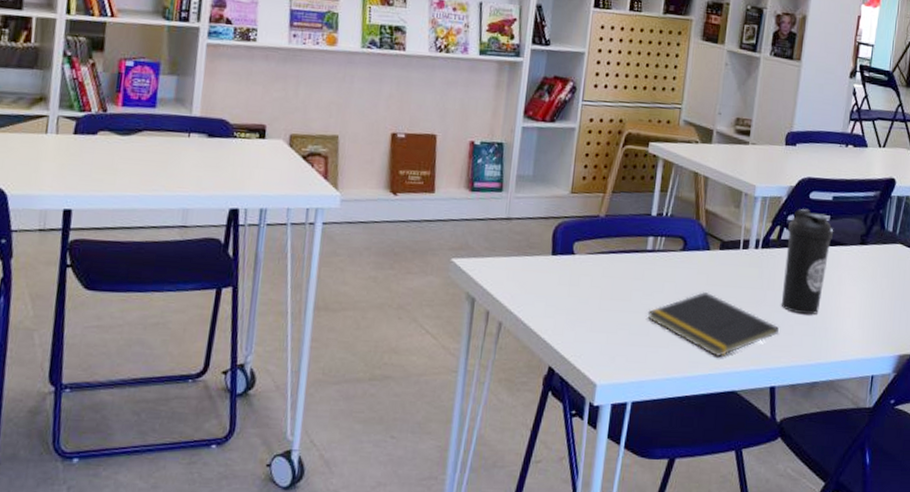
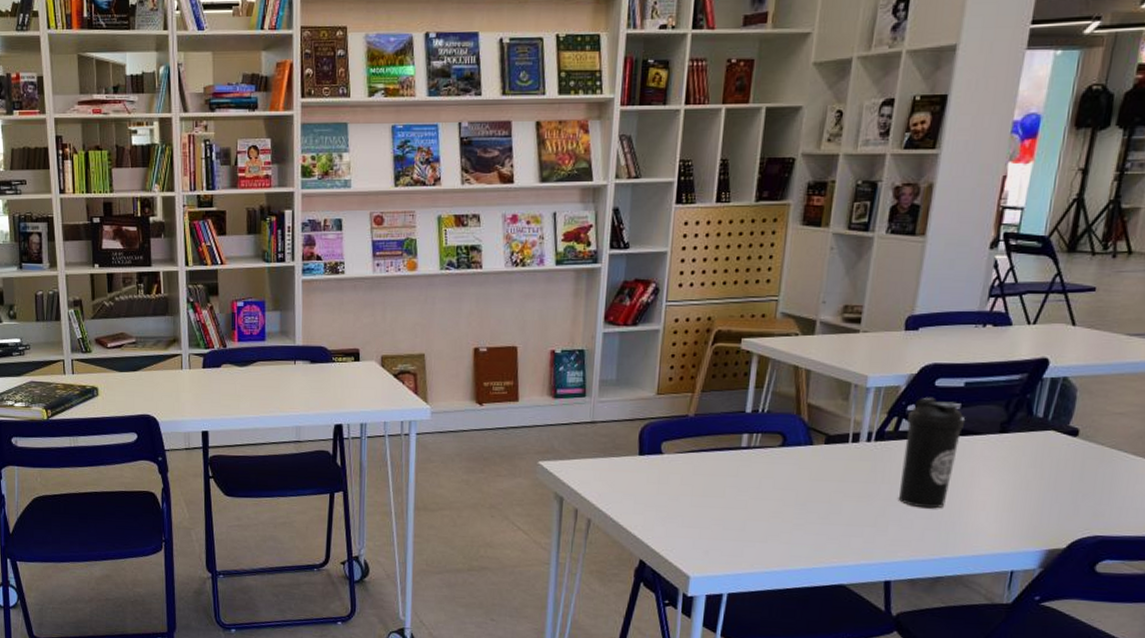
notepad: present [647,291,779,358] -> none [742,486,895,552]

